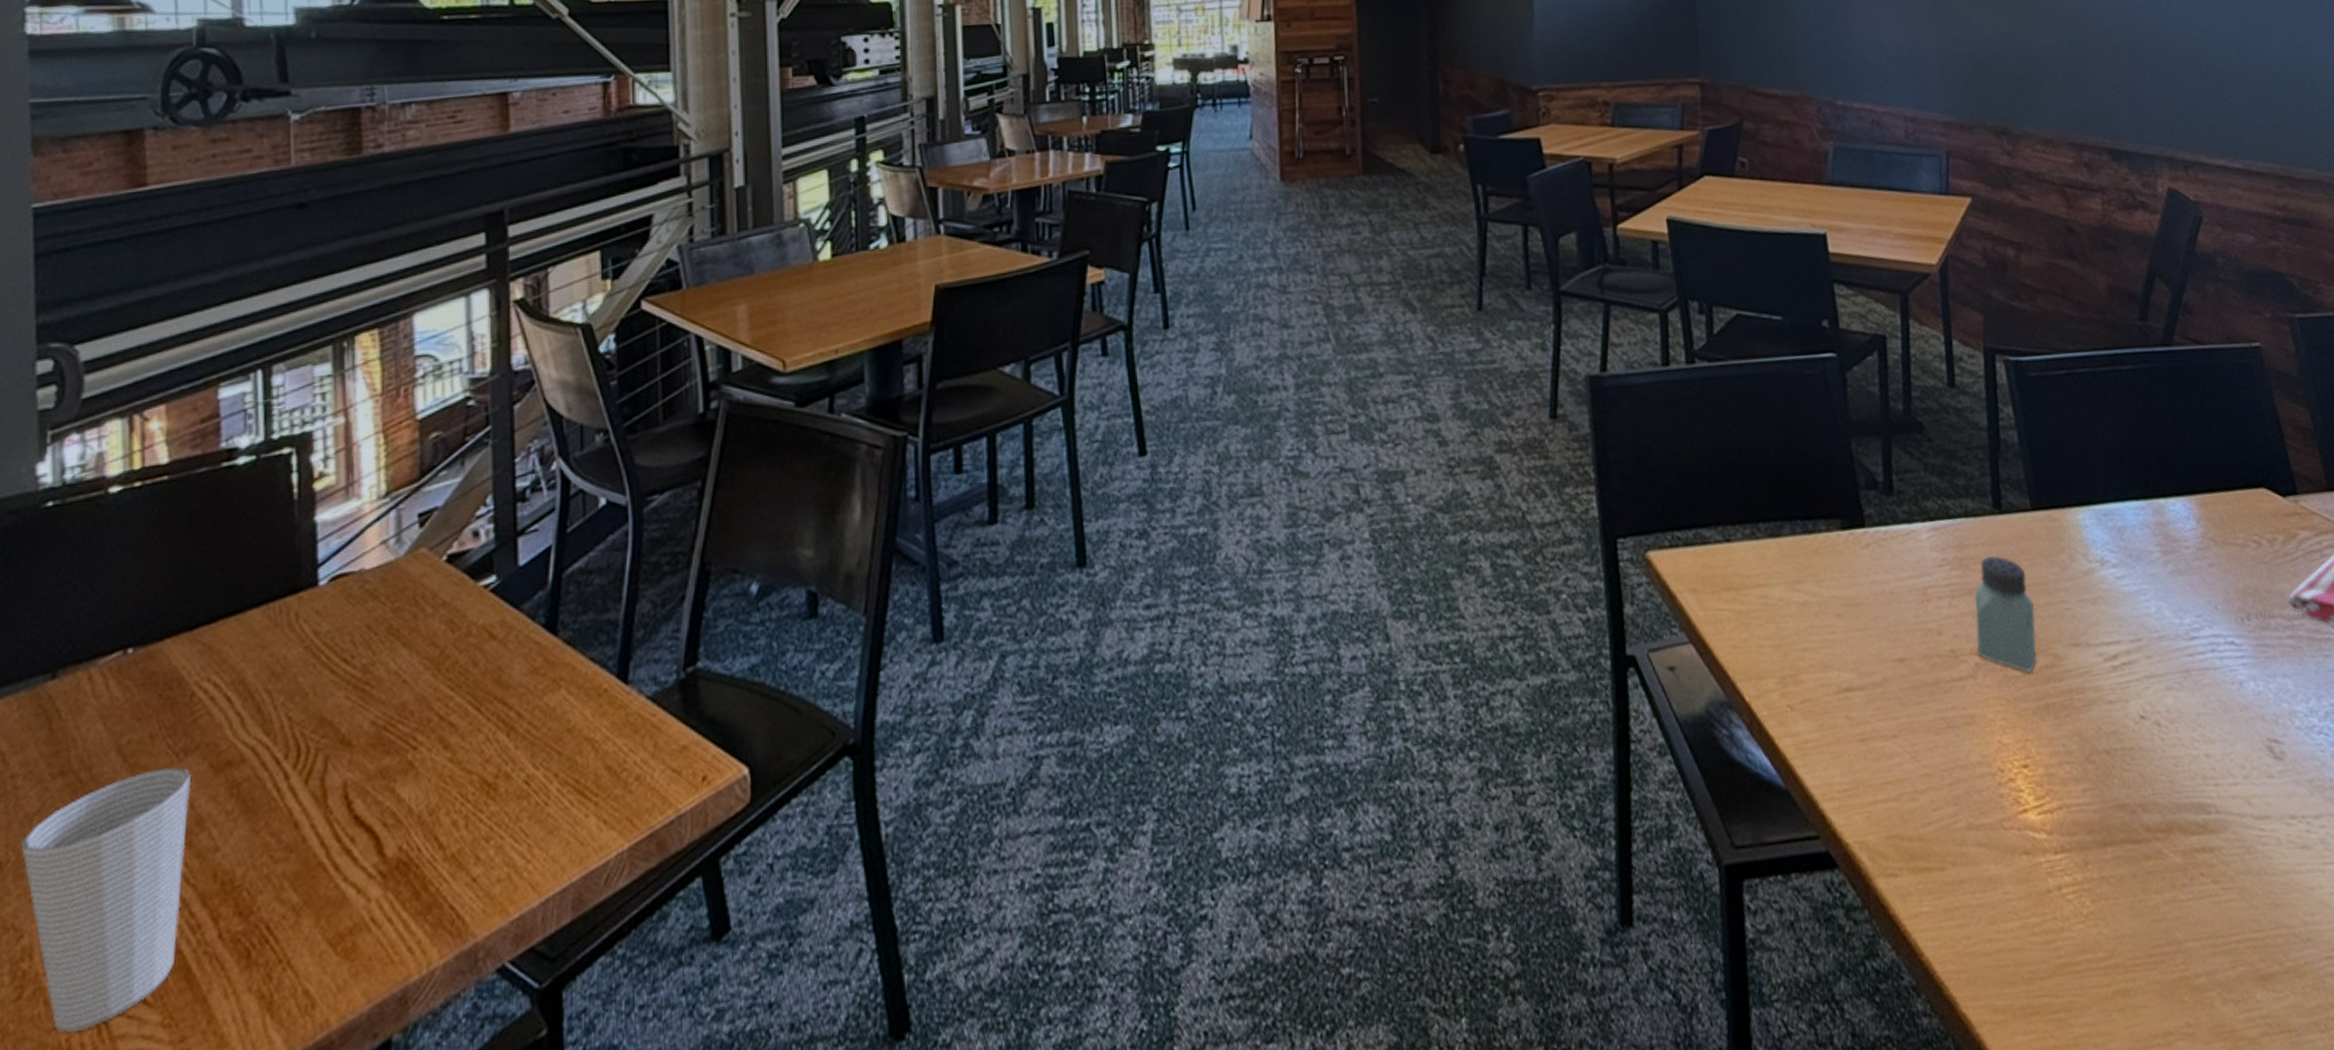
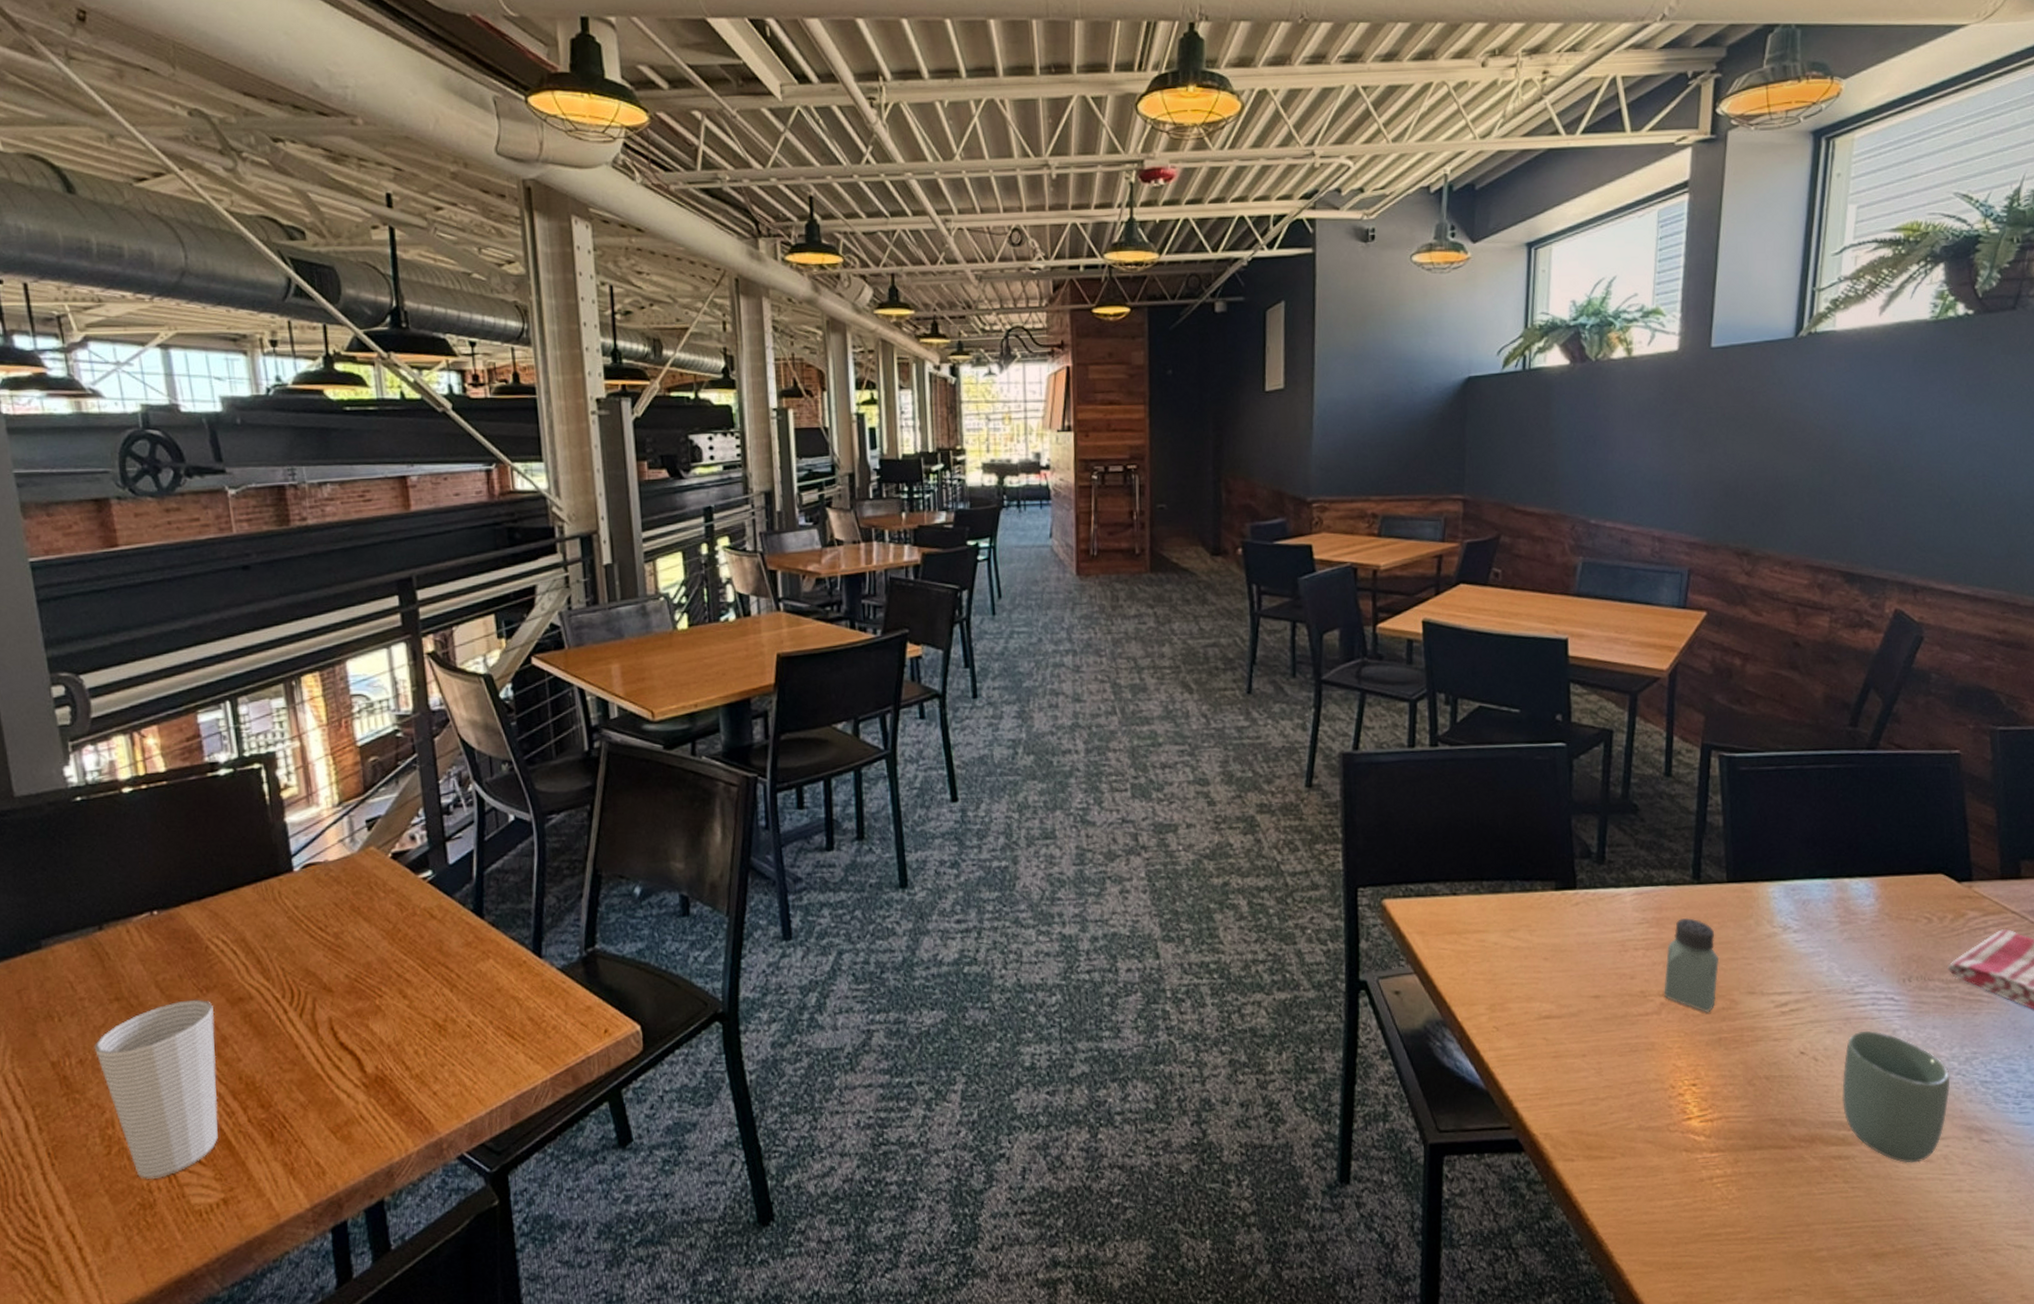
cup: none [2191,683,2315,853] -> present [1842,1030,1950,1164]

